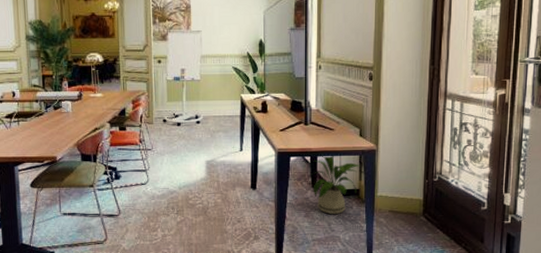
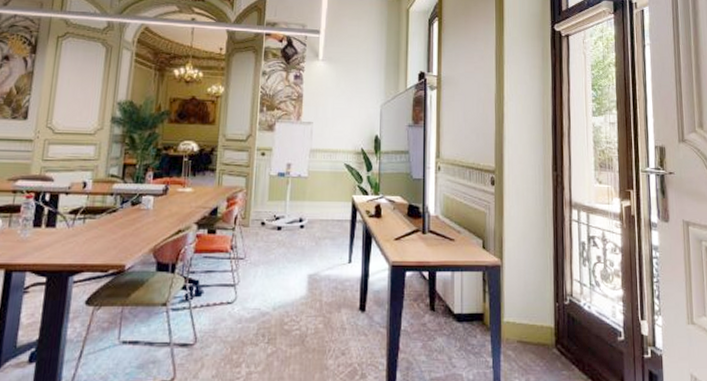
house plant: present [312,155,360,214] -> none [430,270,484,345]

